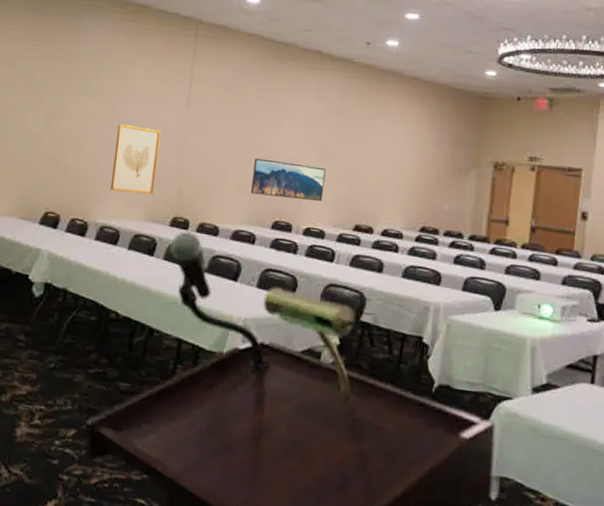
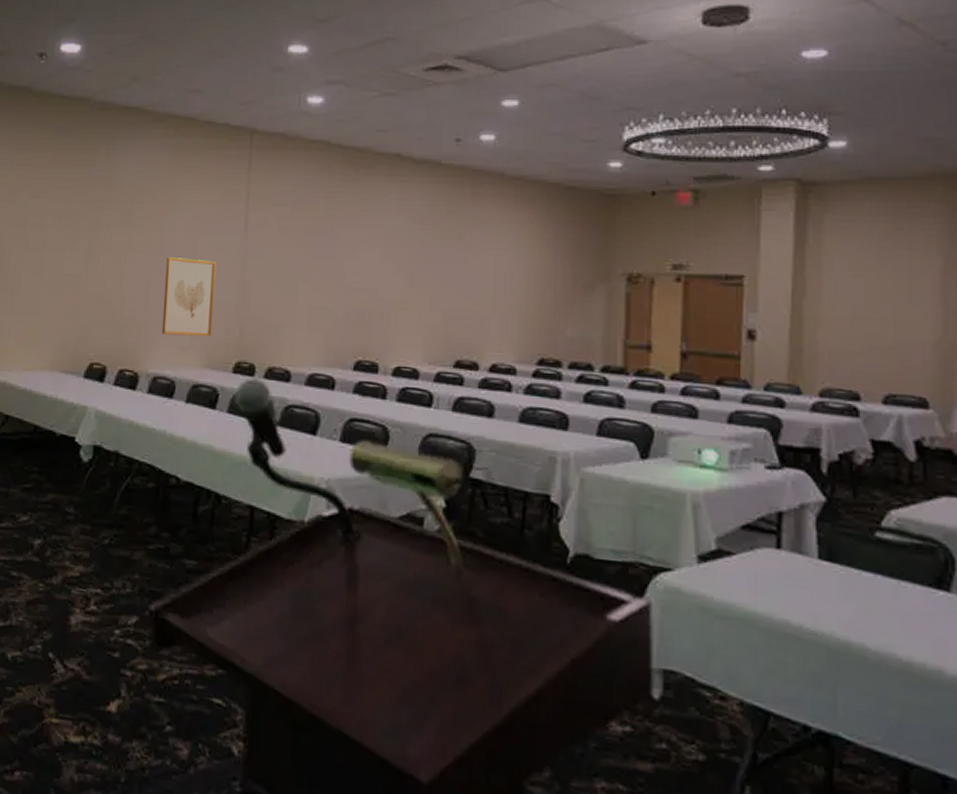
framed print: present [250,158,326,201] -> none [325,286,415,334]

